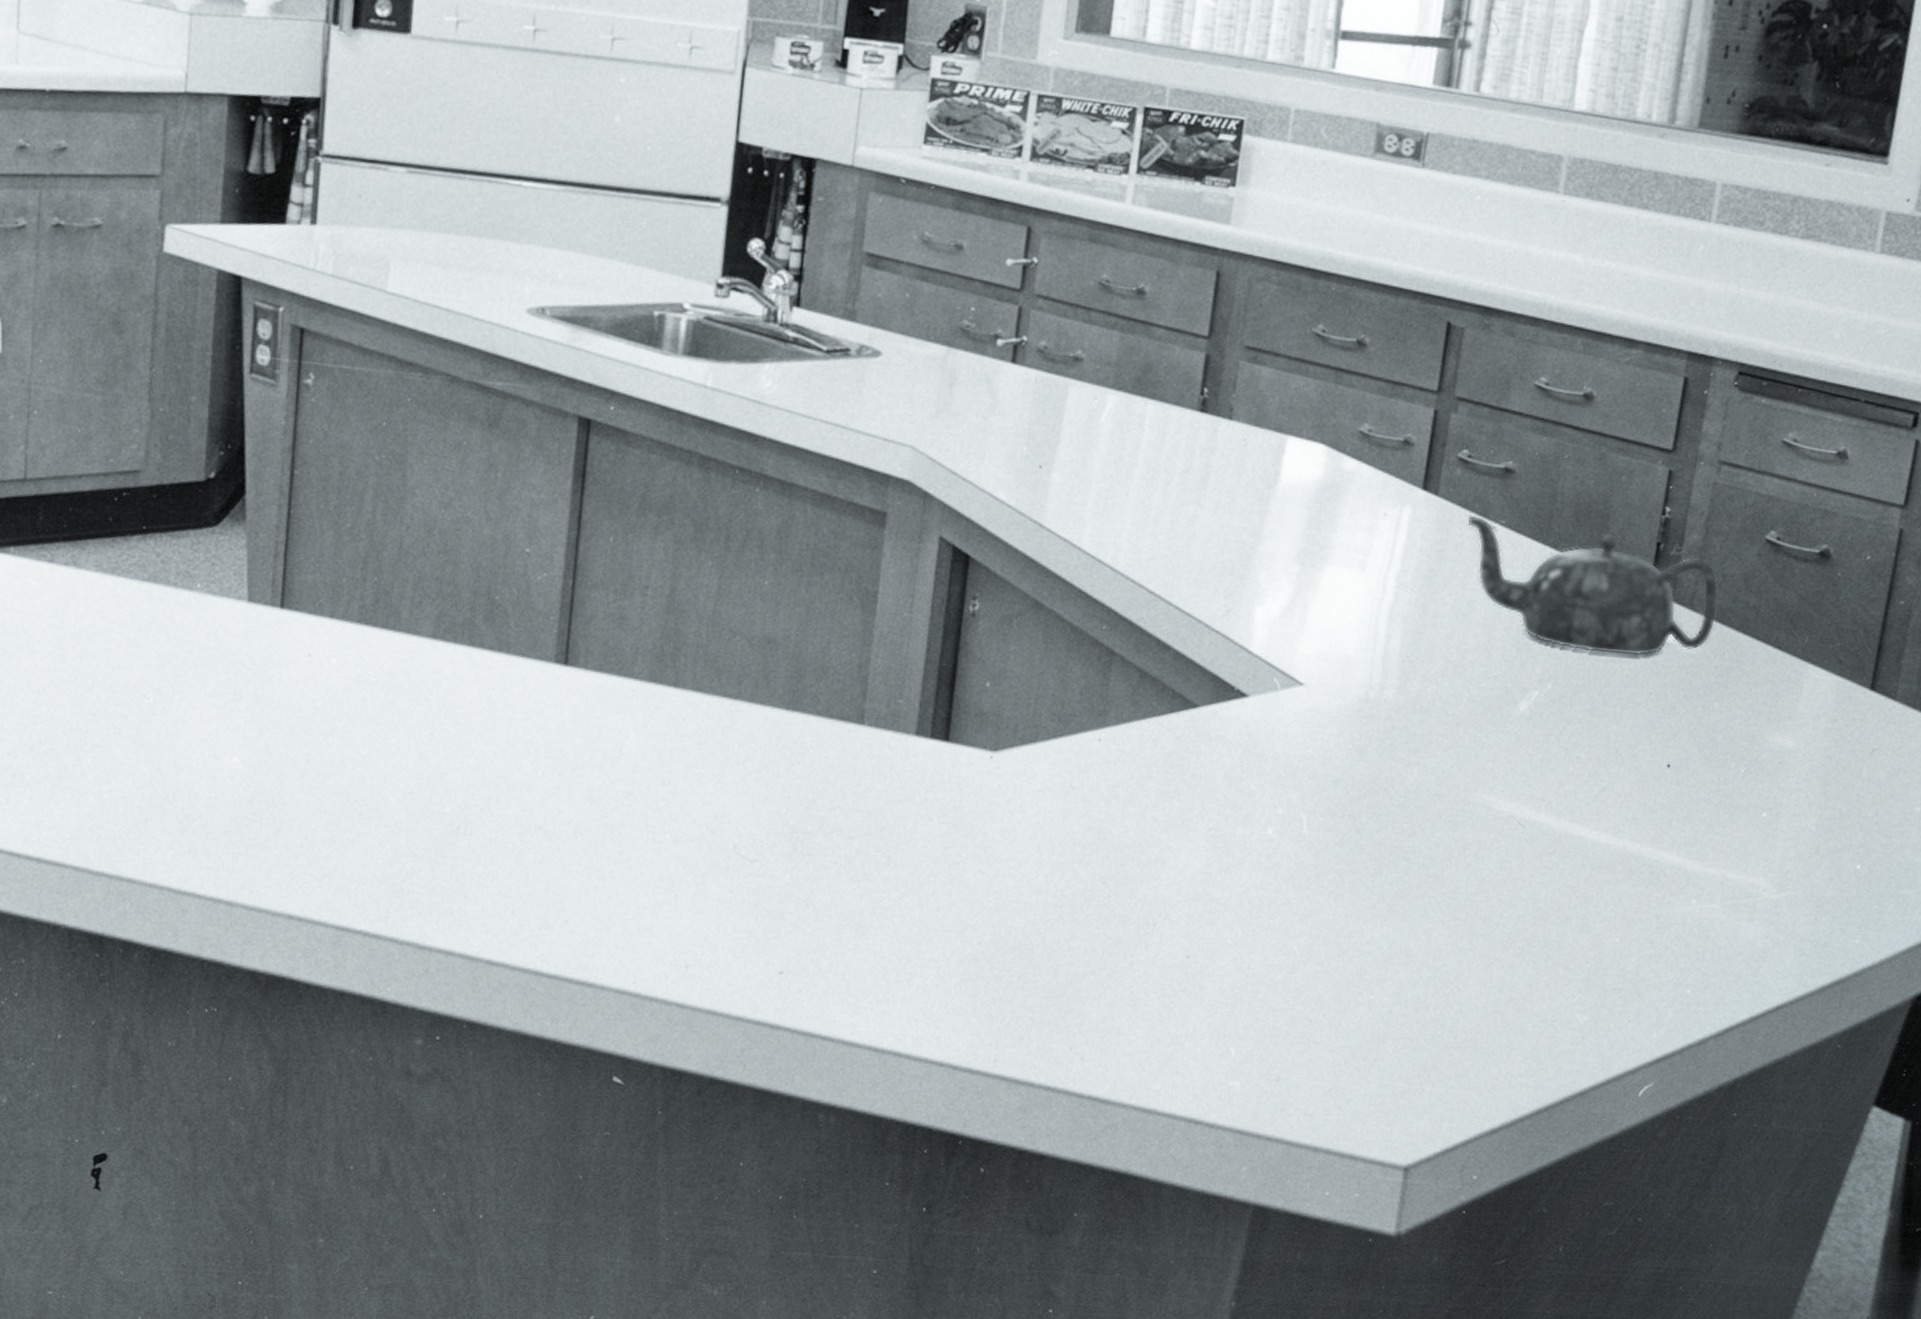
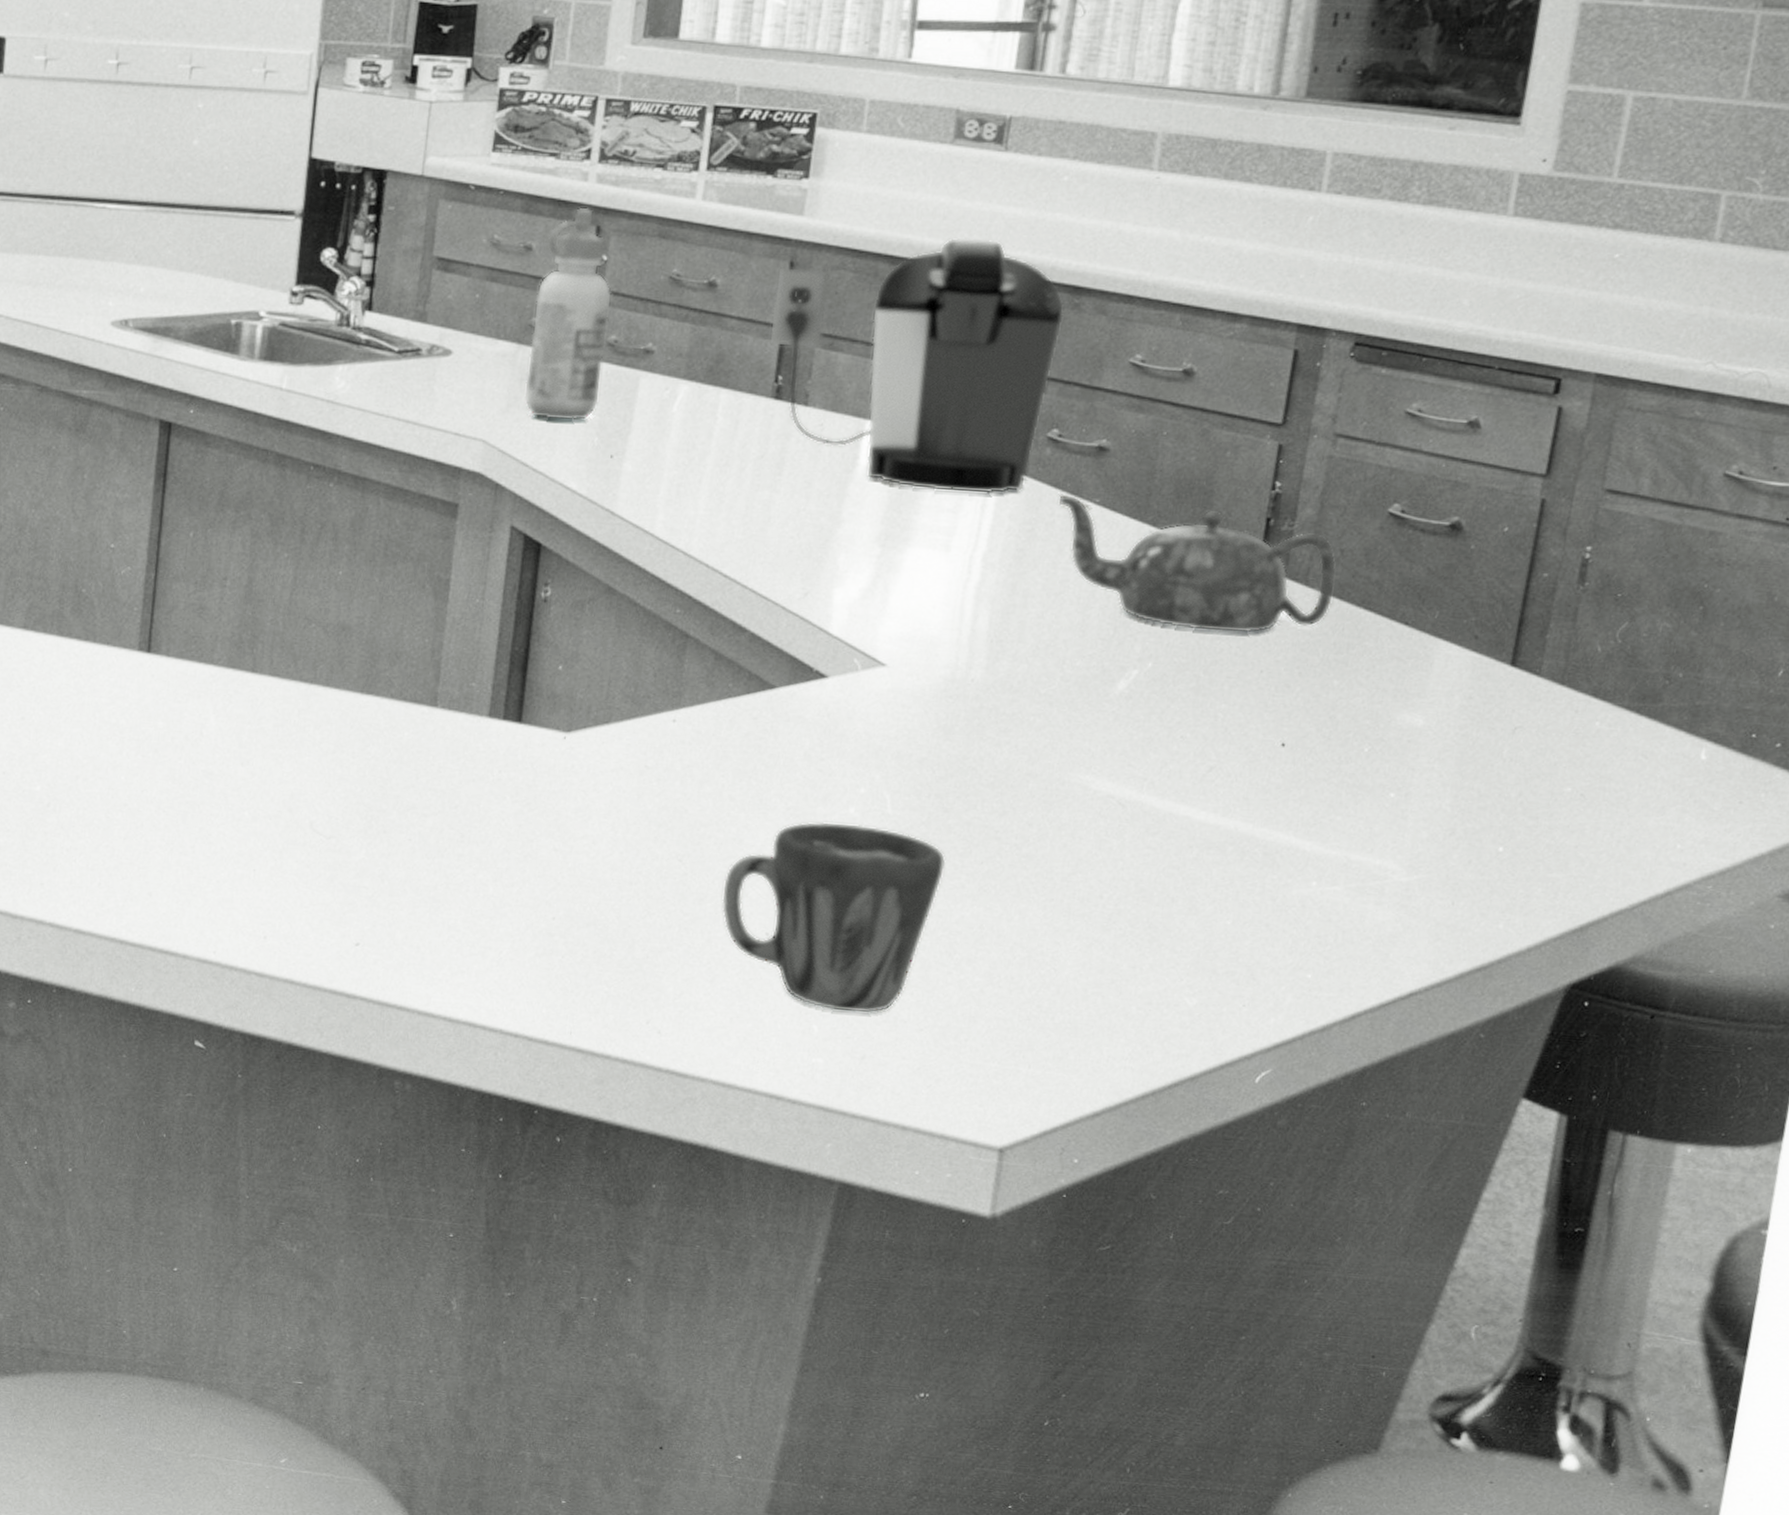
glue bottle: none [954,207,1043,429] -> present [524,207,612,421]
cup: none [1144,842,1358,1036] -> present [721,821,946,1014]
coffee maker: none [1195,253,1476,514] -> present [769,236,1065,494]

